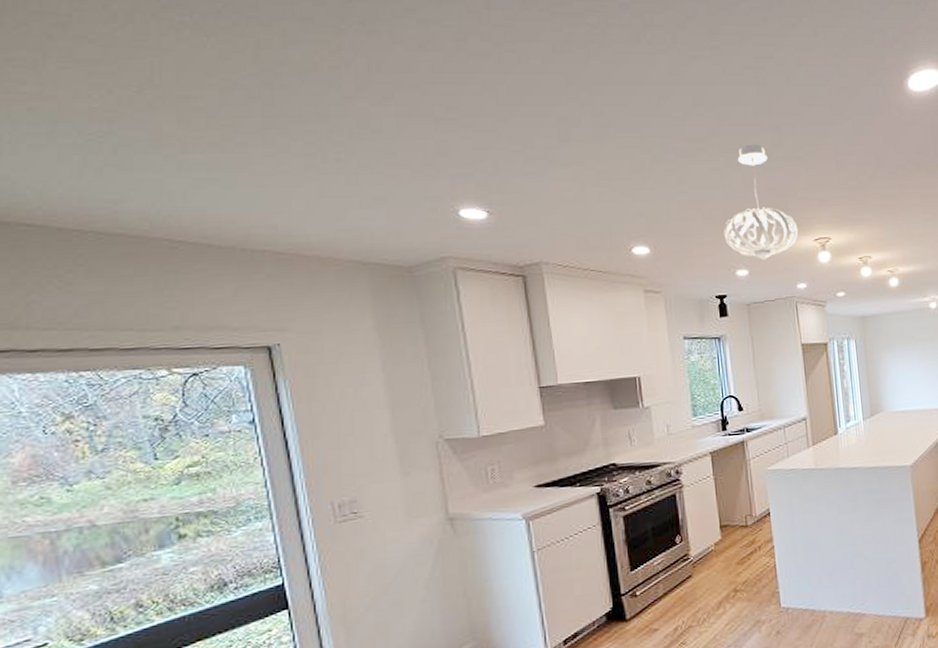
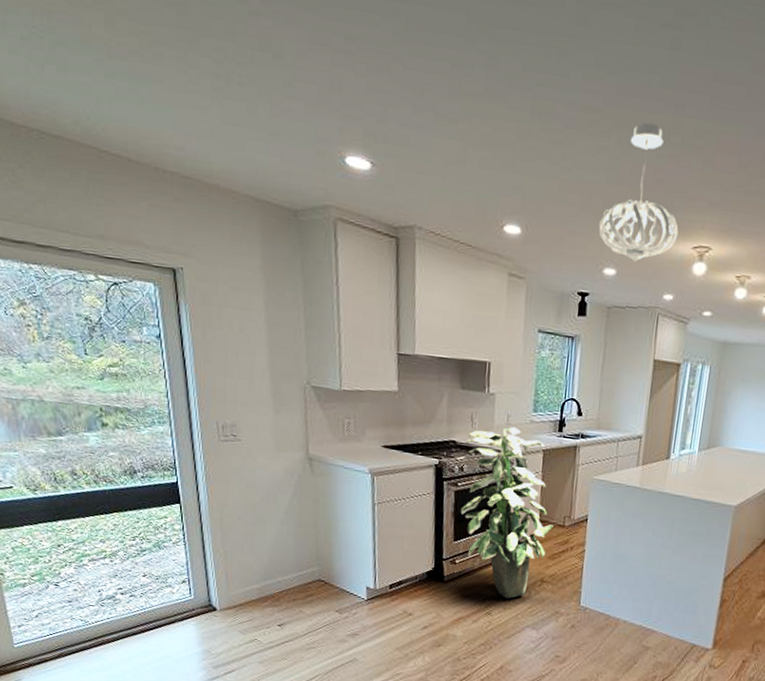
indoor plant: none [626,435,736,621] -> present [460,426,553,599]

